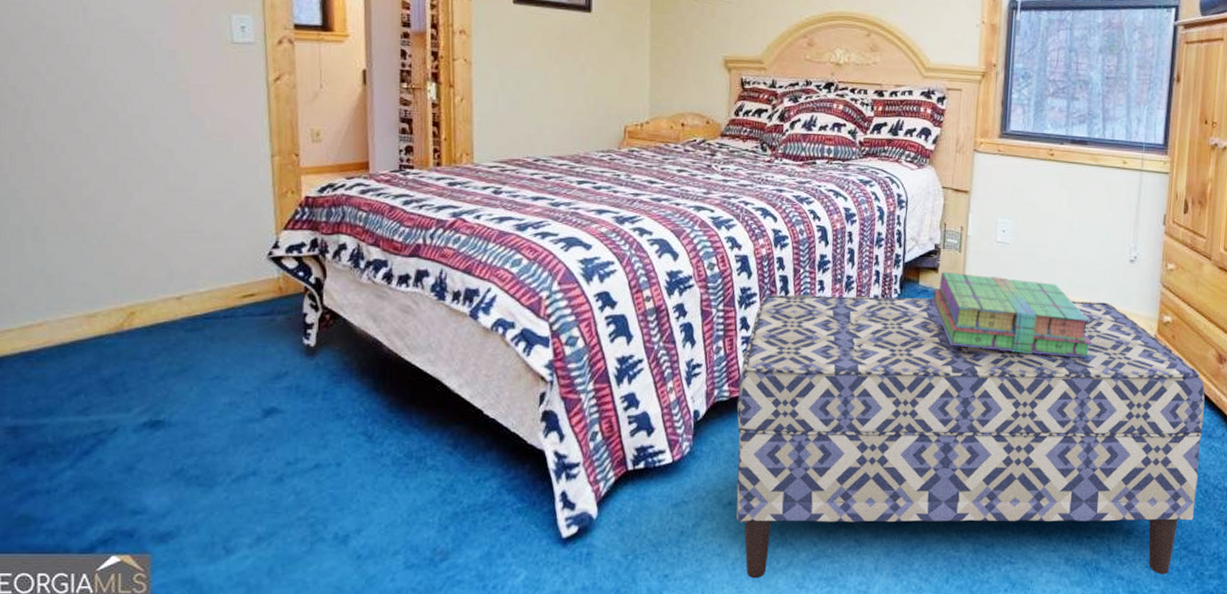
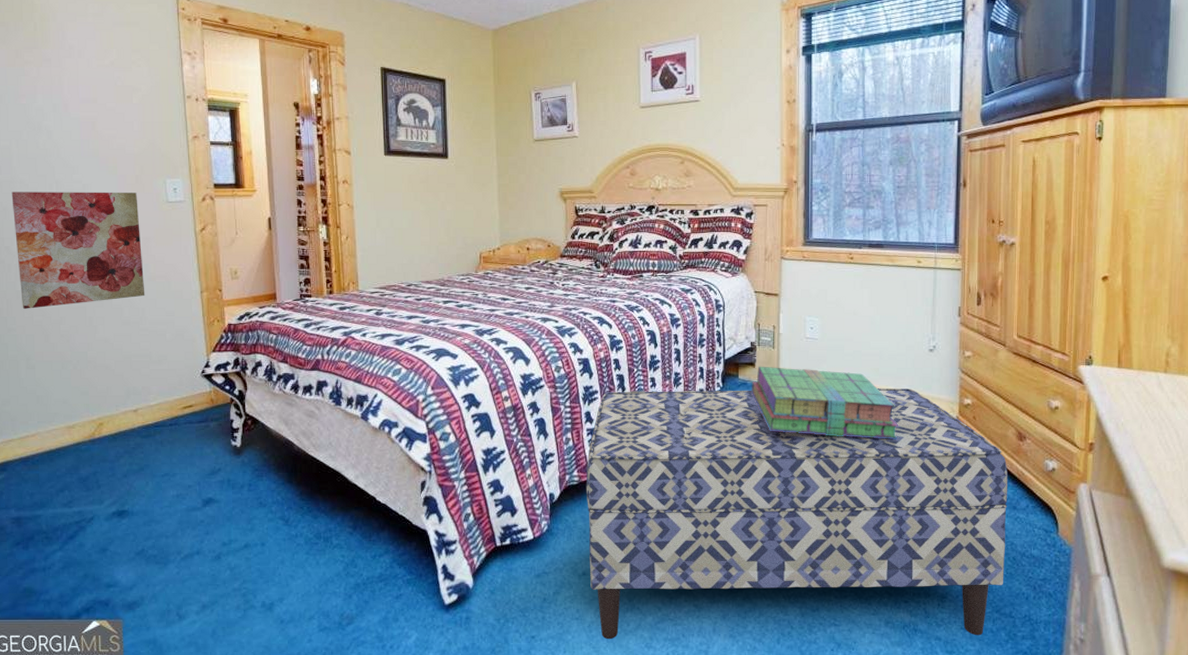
wall art: none [21,17,198,167] -> present [11,192,145,309]

